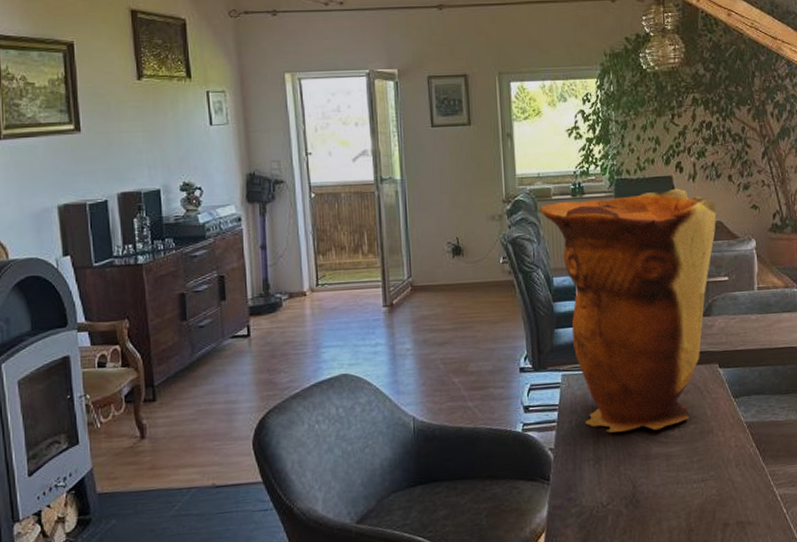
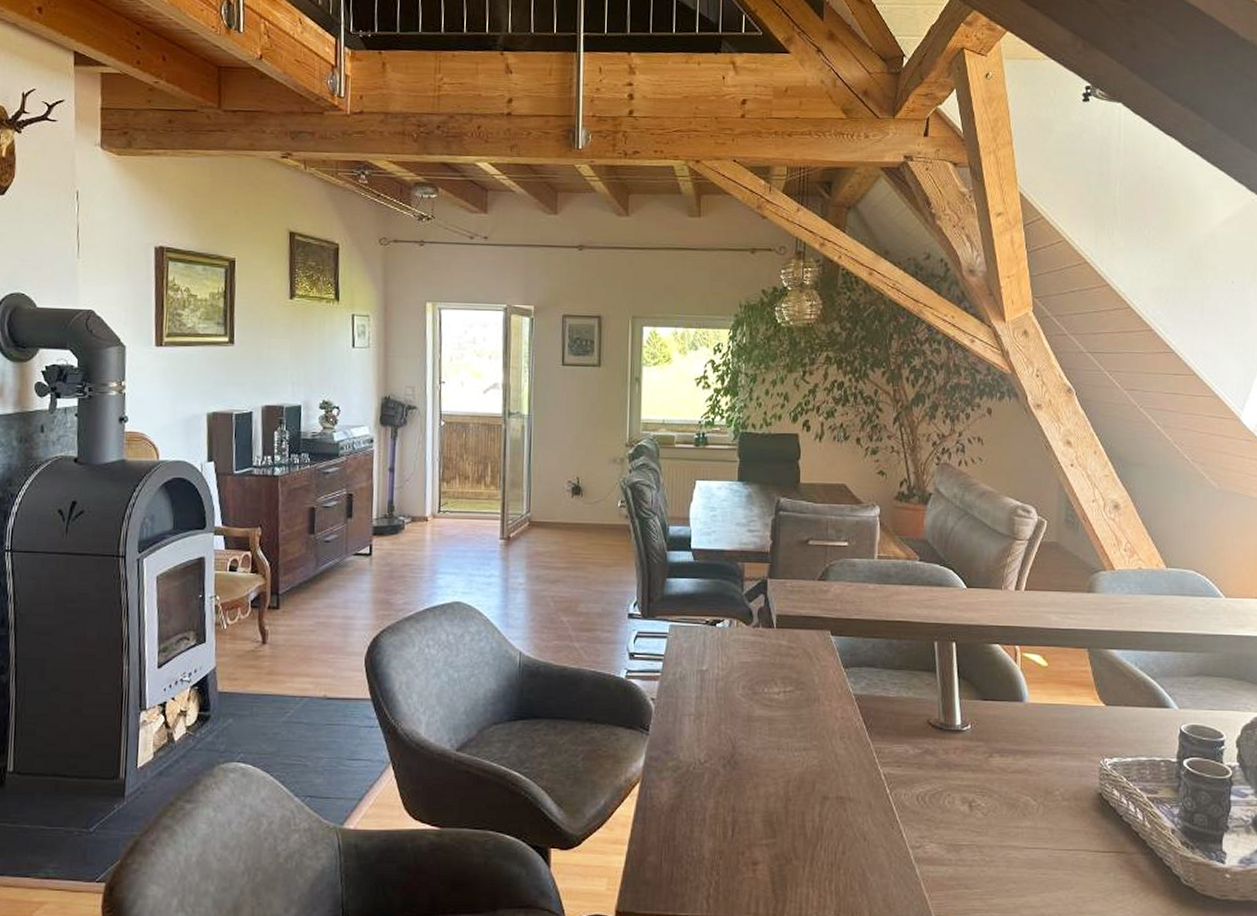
decorative vase: present [540,188,717,433] -> none [662,447,842,691]

